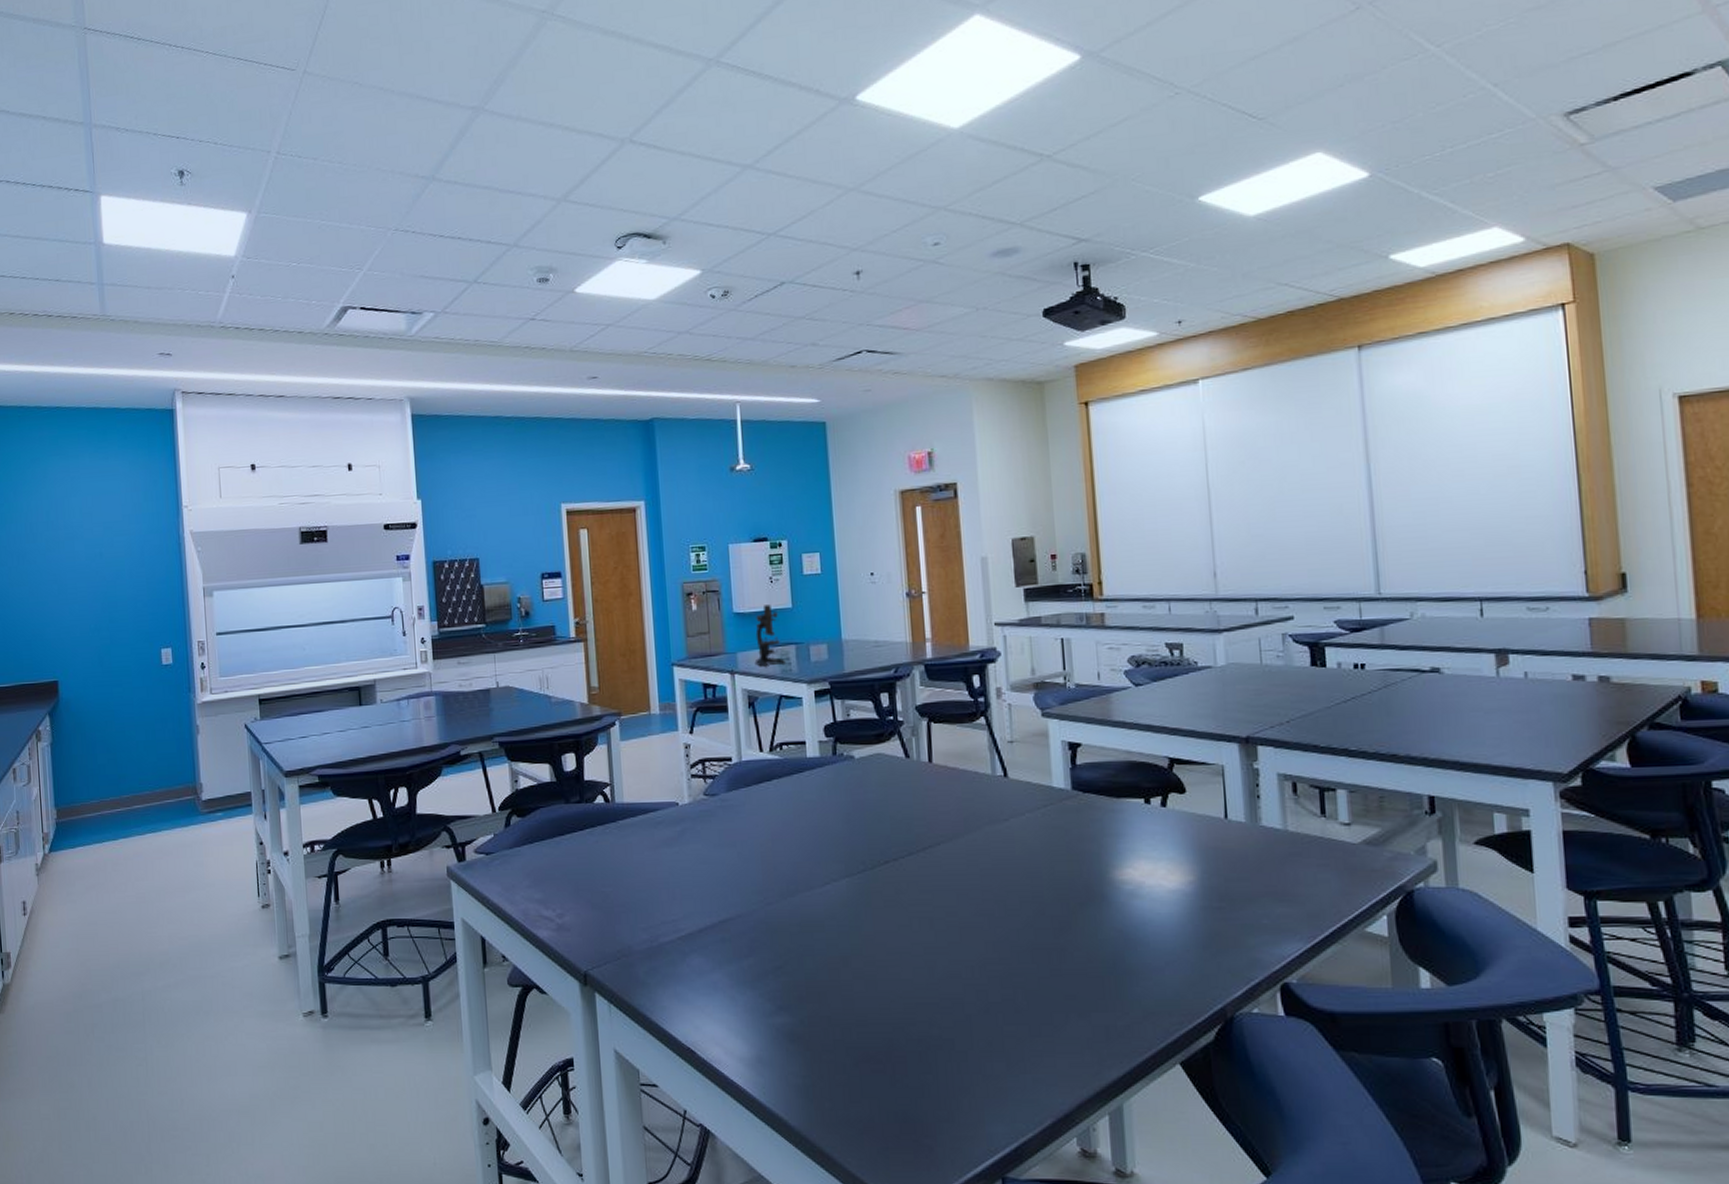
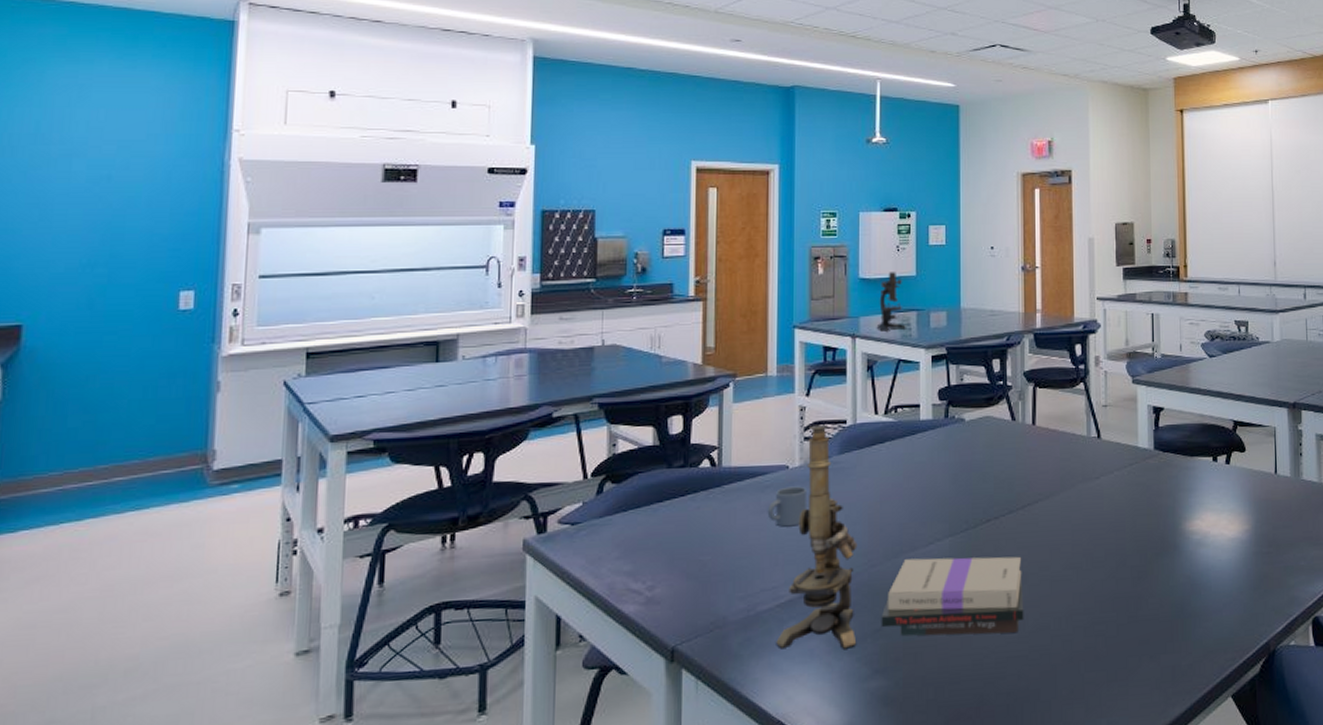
mug: none [661,823,700,862] -> present [767,486,808,527]
microscope: none [680,762,759,984] -> present [776,424,858,649]
books: none [781,898,932,980] -> present [881,556,1024,637]

